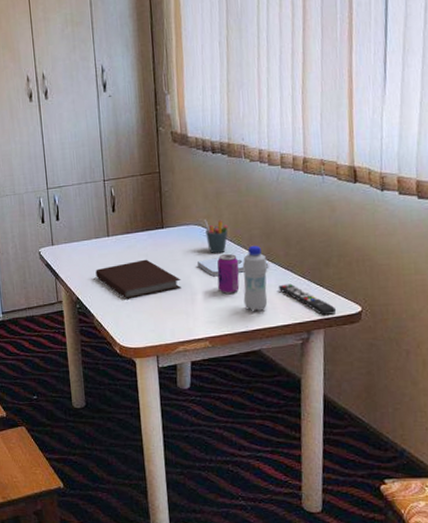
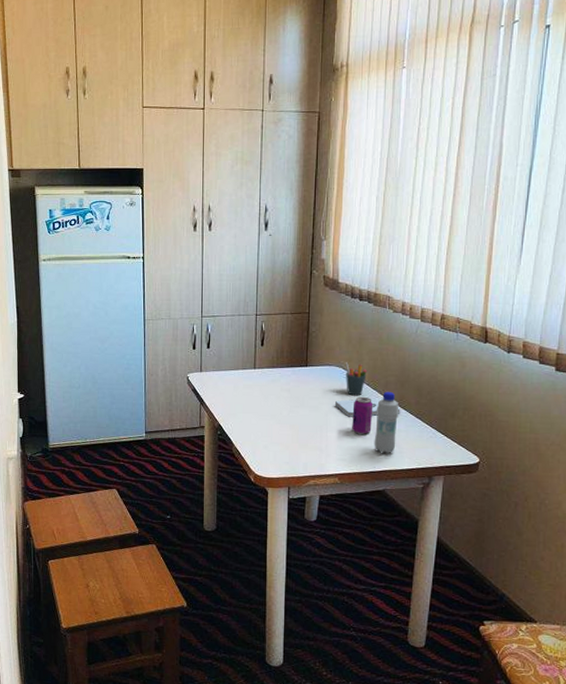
notebook: present [95,259,182,300] -> none [239,394,318,431]
remote control: present [278,283,337,316] -> none [406,430,457,464]

